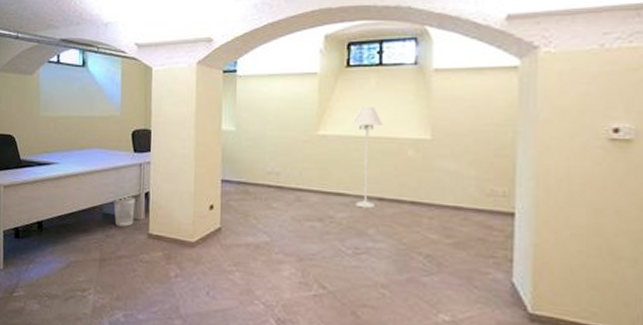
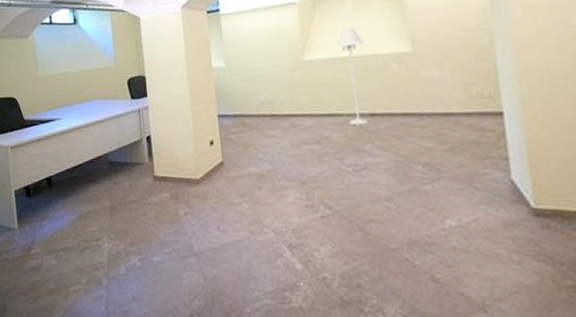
wastebasket: present [113,196,135,227] -> none [117,142,139,172]

